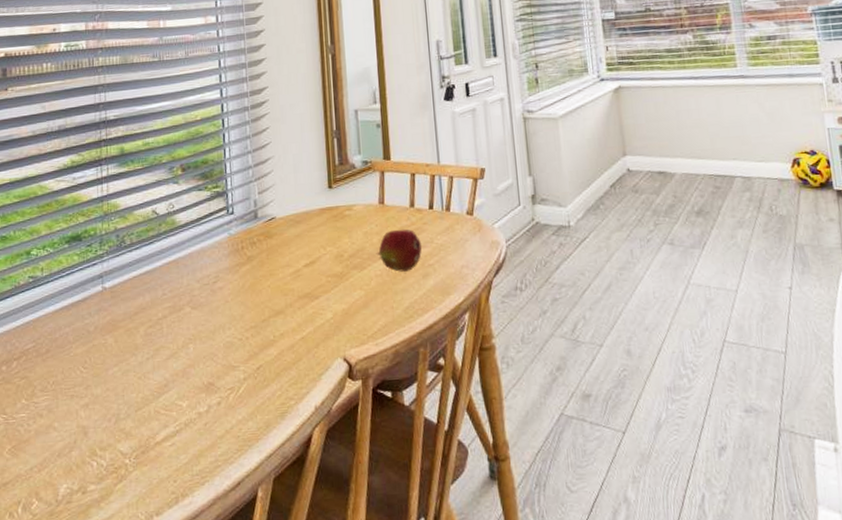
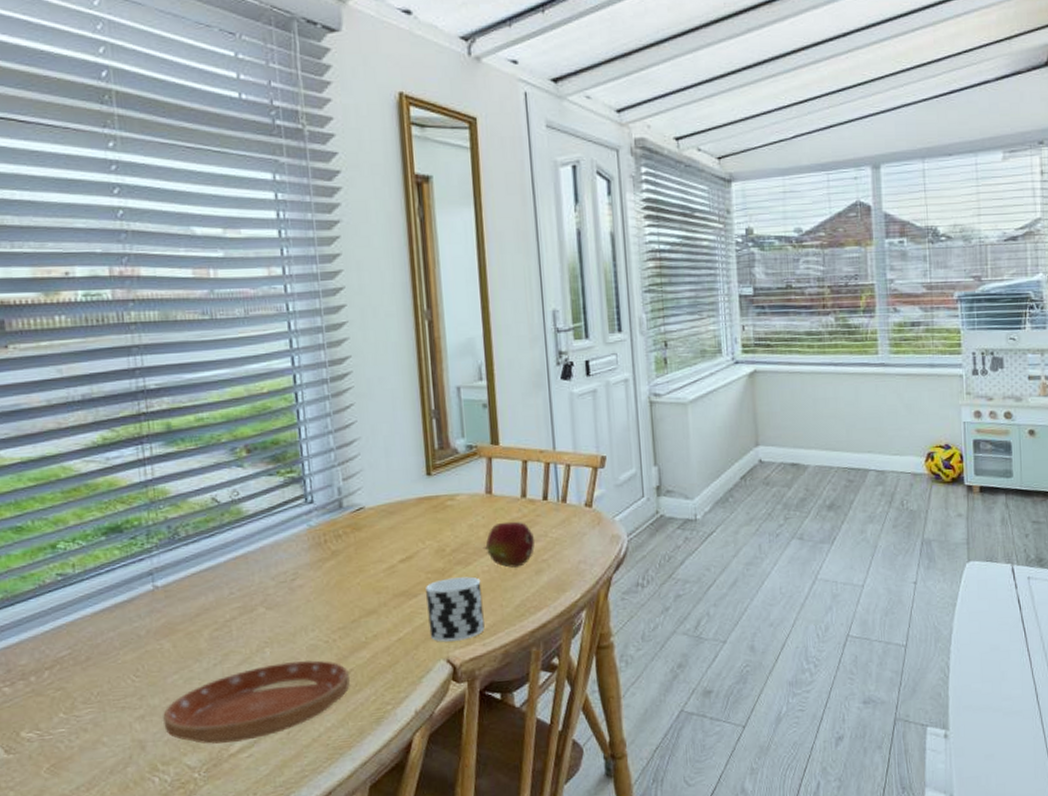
saucer: none [102,356,260,432] -> present [162,660,351,744]
cup: none [326,280,377,341] -> present [426,576,485,642]

